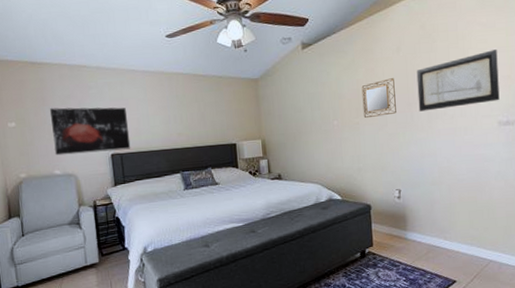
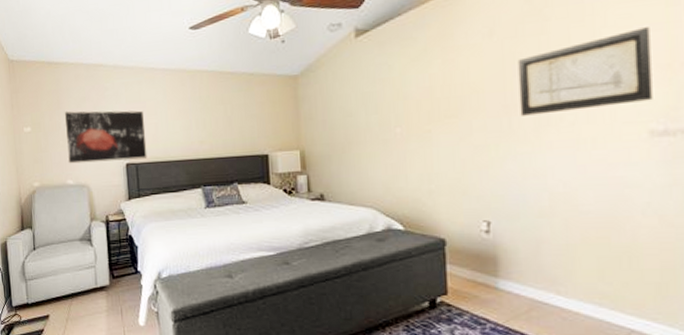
home mirror: present [361,78,396,118] -> none [436,71,486,124]

